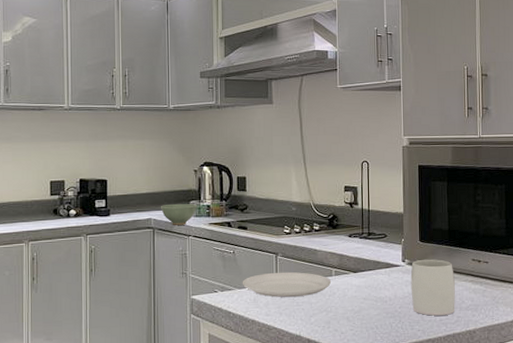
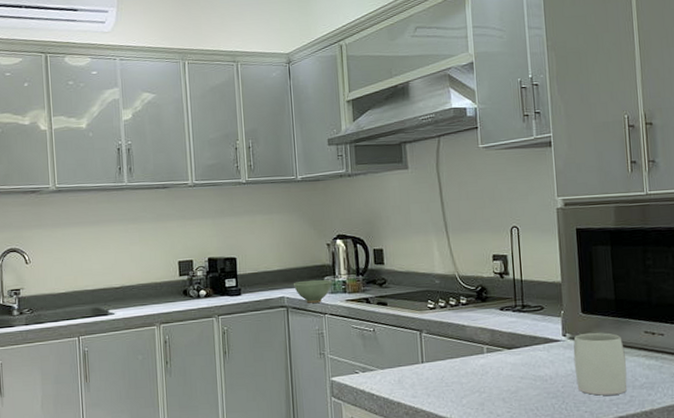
plate: present [242,271,332,298] -> none [384,349,484,378]

